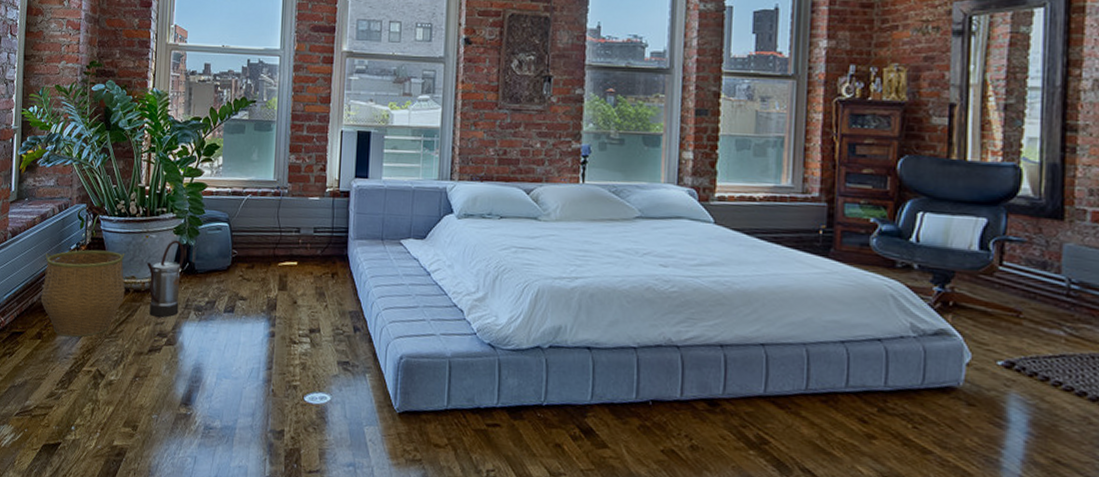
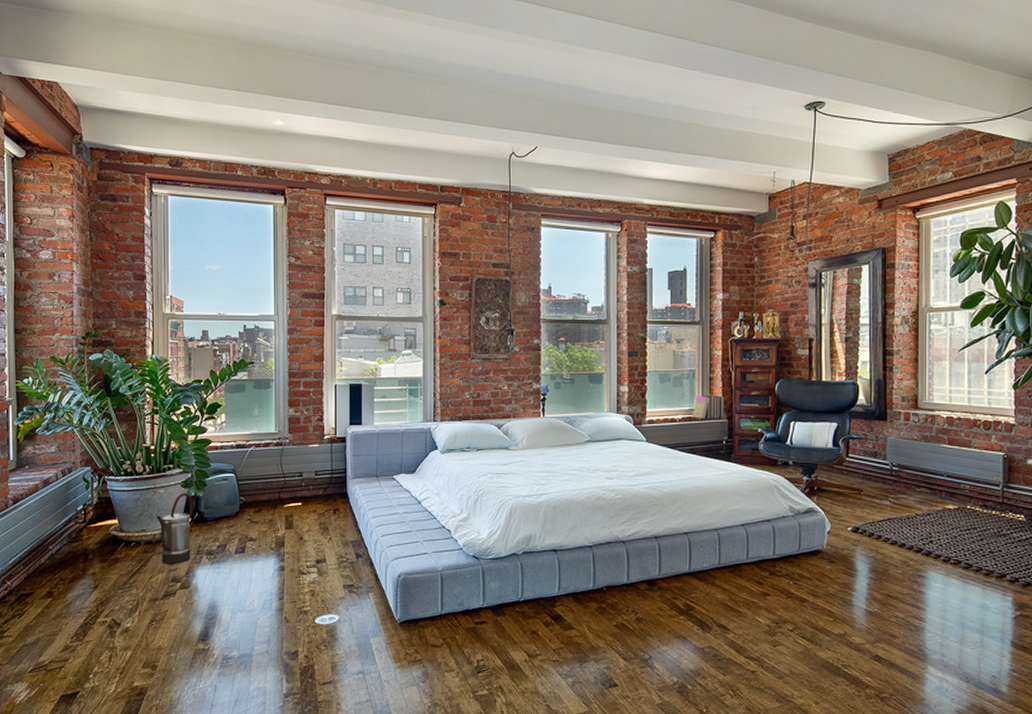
basket: present [40,249,126,338] -> none [49,508,137,593]
books: none [777,169,823,202] -> present [691,395,724,419]

